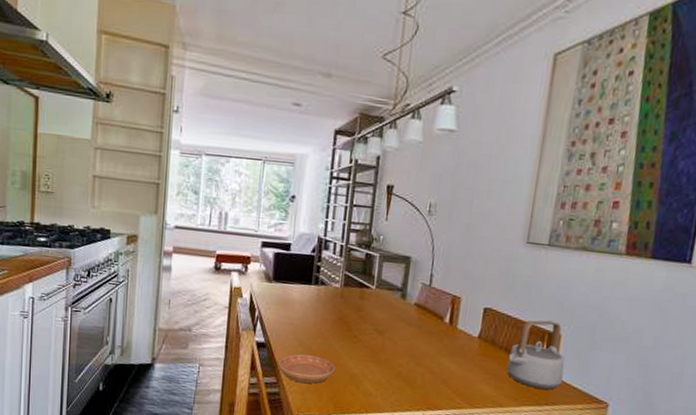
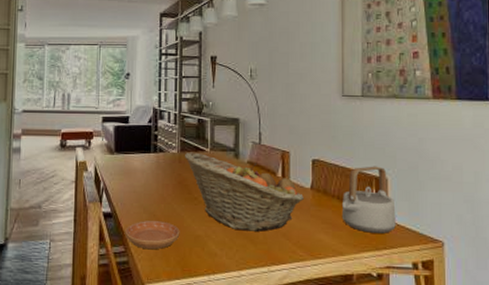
fruit basket: none [348,288,470,376] -> present [185,152,304,232]

